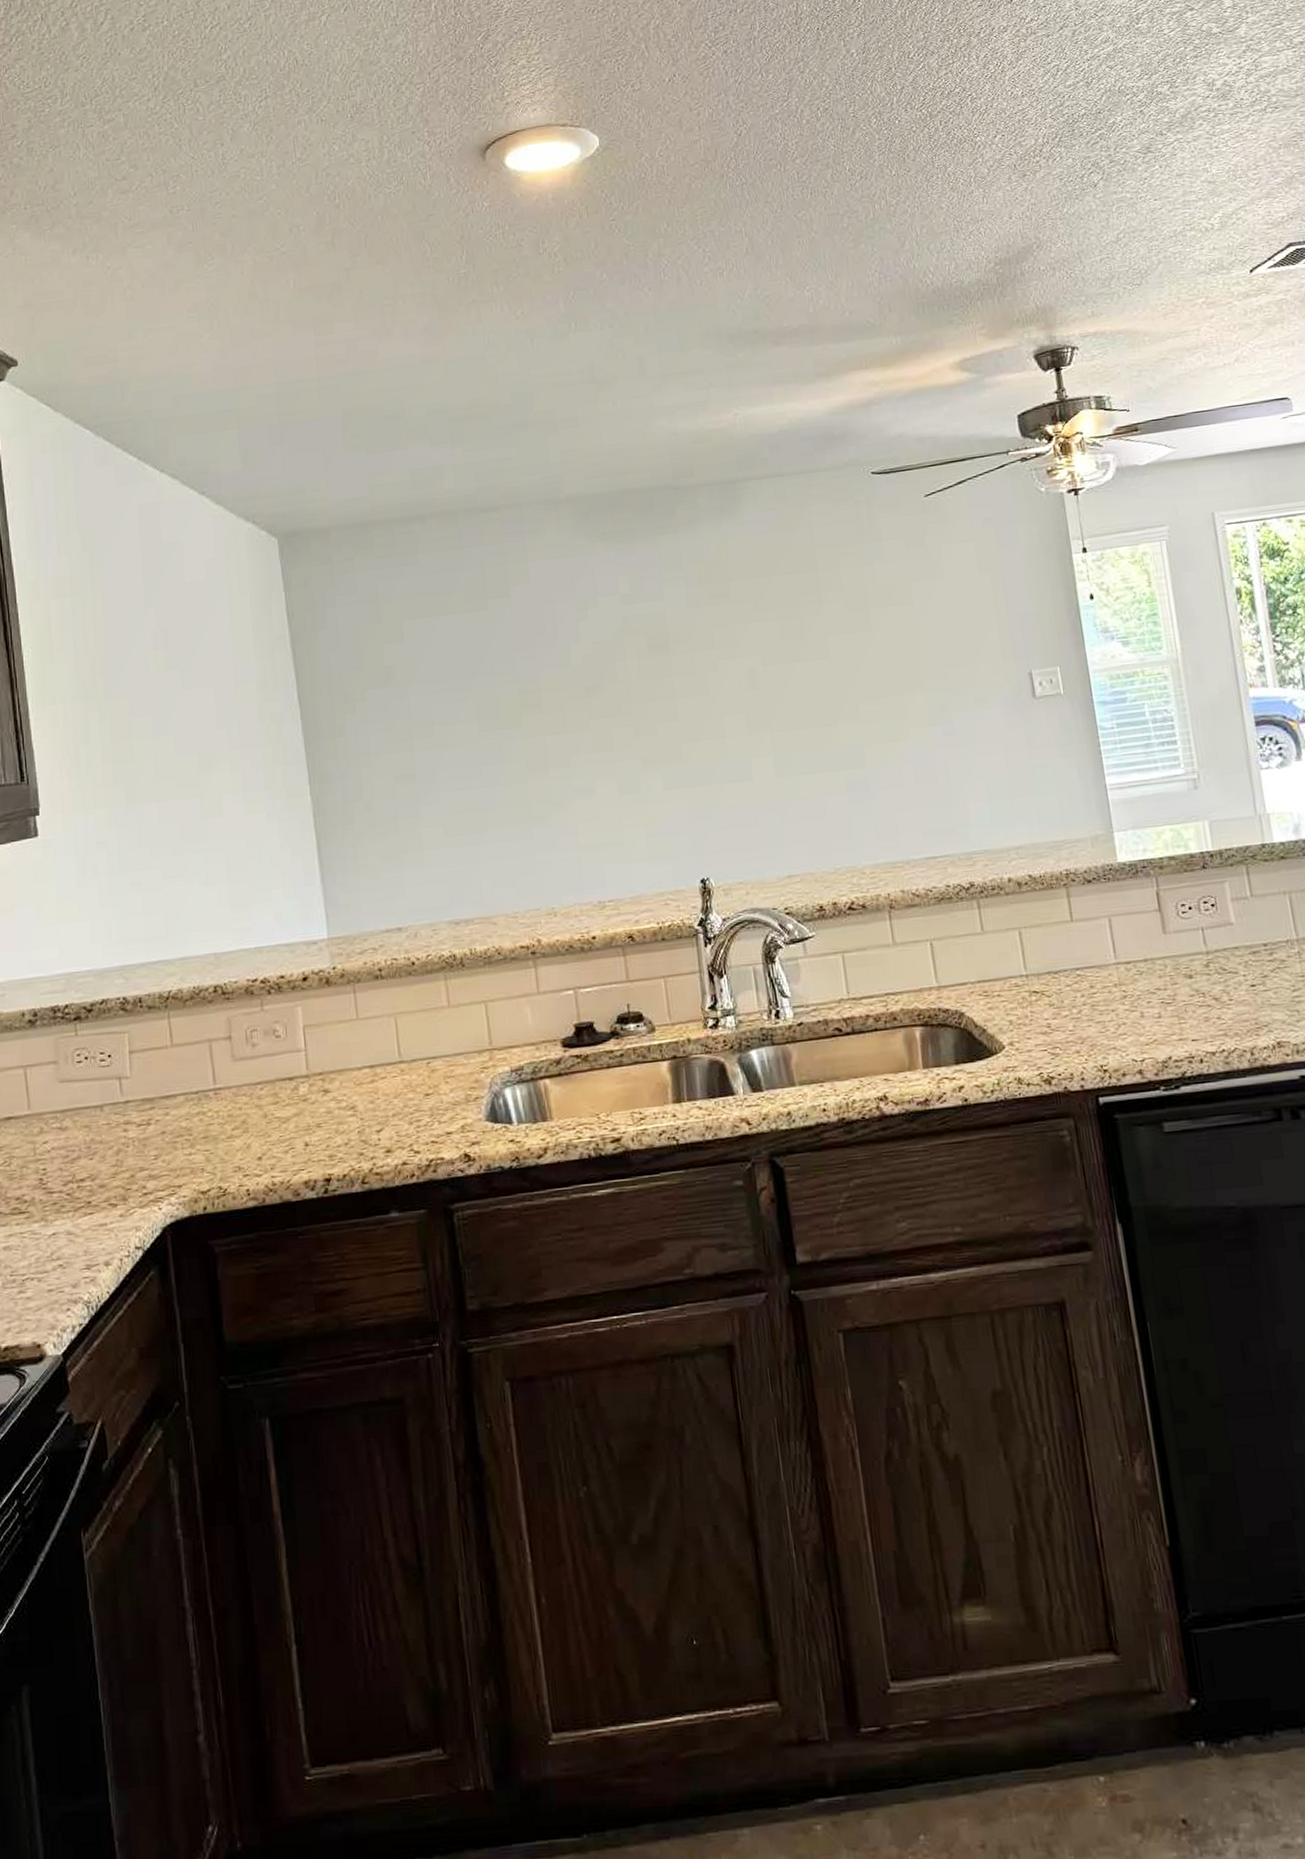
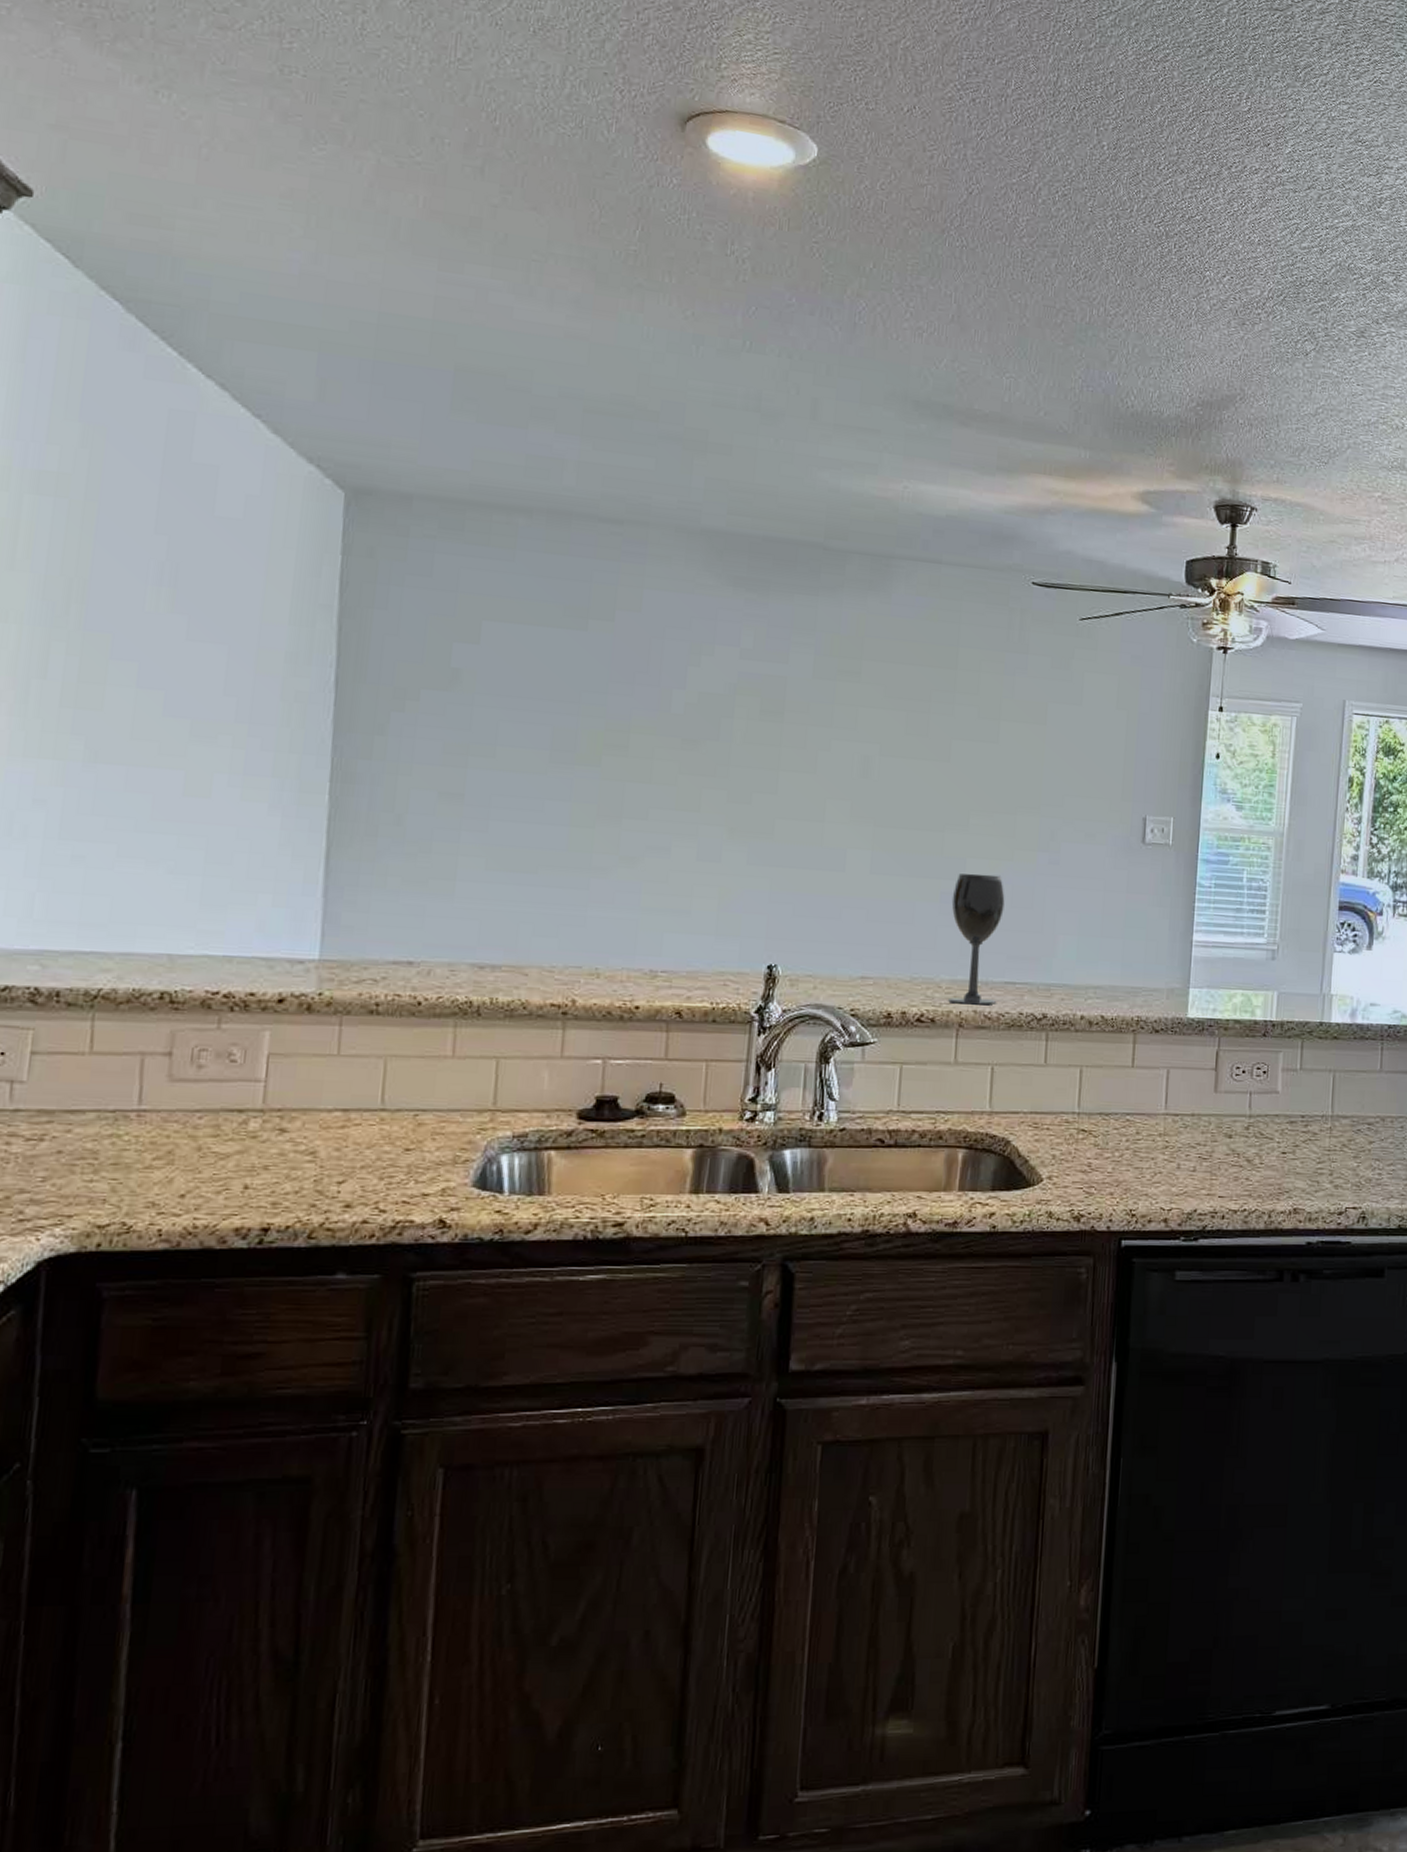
wine glass: none [857,756,922,887] -> present [947,873,1005,1005]

